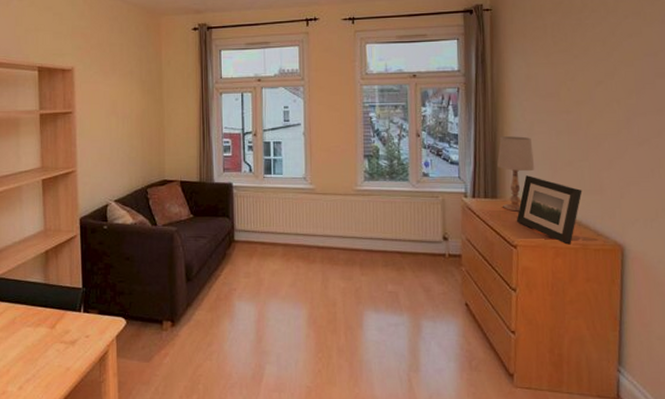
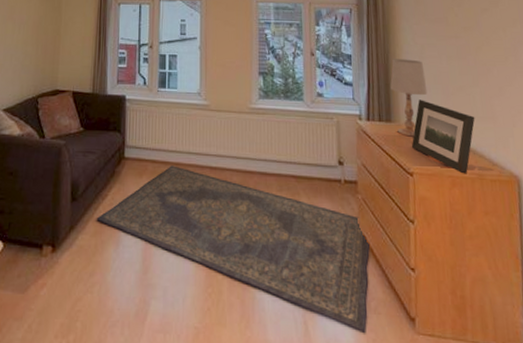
rug: none [211,246,472,388] -> present [96,165,370,334]

